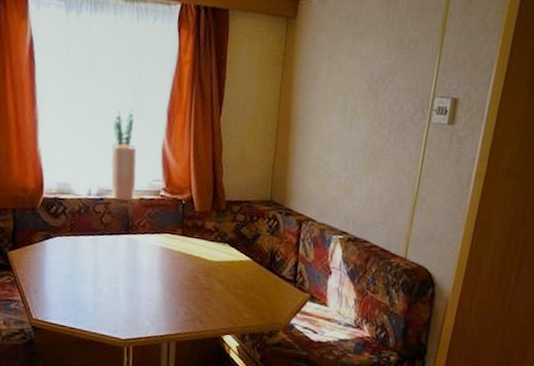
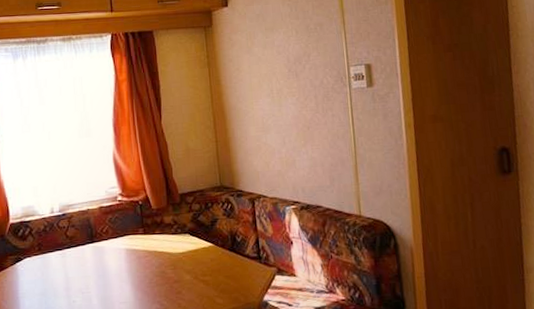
vase: present [111,108,137,201] -> none [66,128,94,213]

